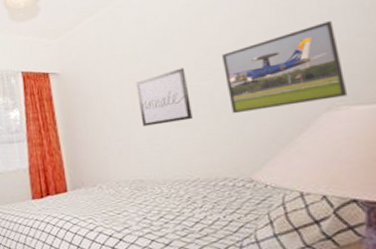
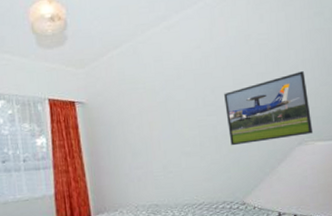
wall art: present [135,67,193,126] -> none [153,103,200,155]

